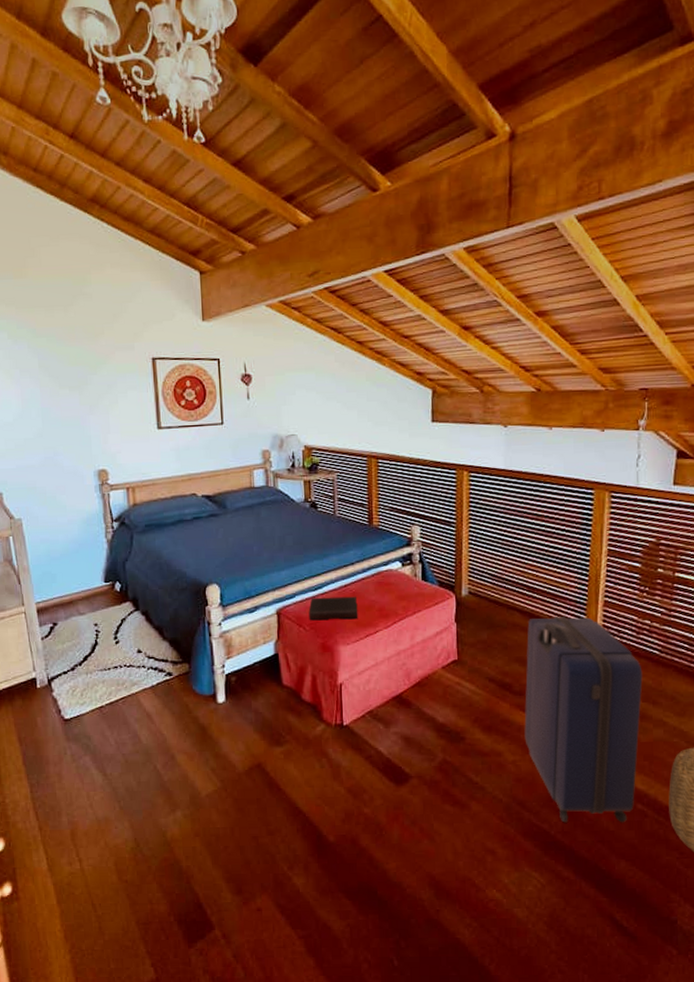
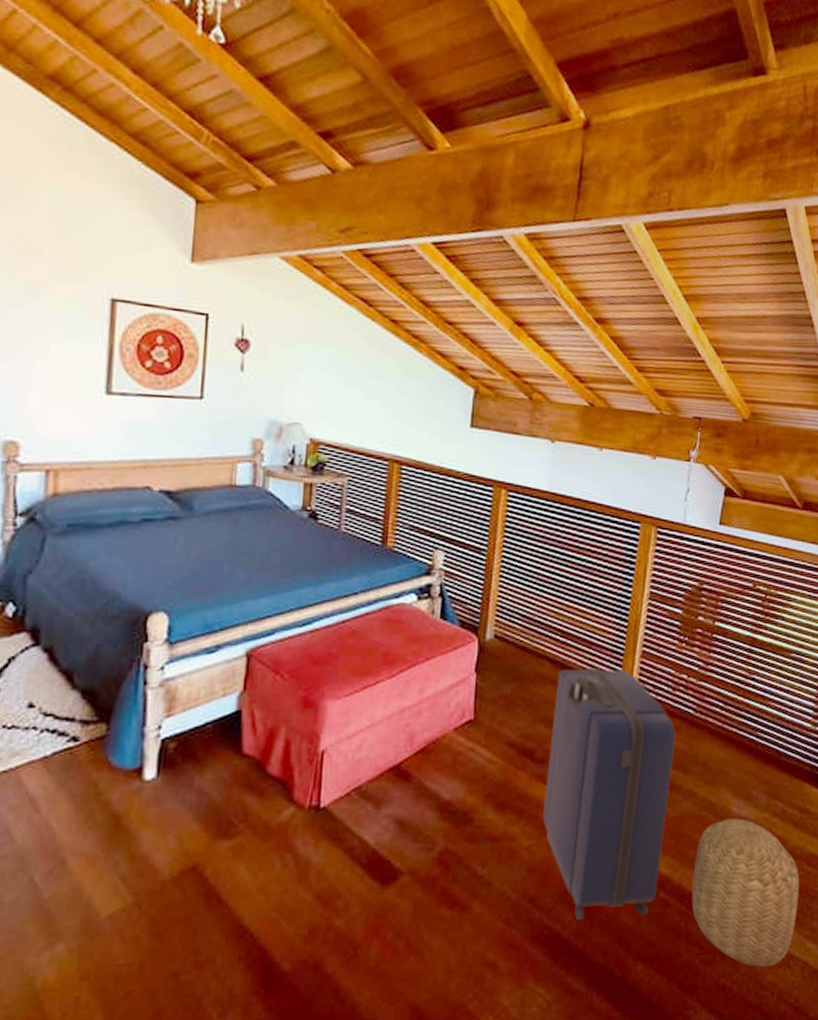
book: present [308,596,358,621] -> none [290,636,357,667]

